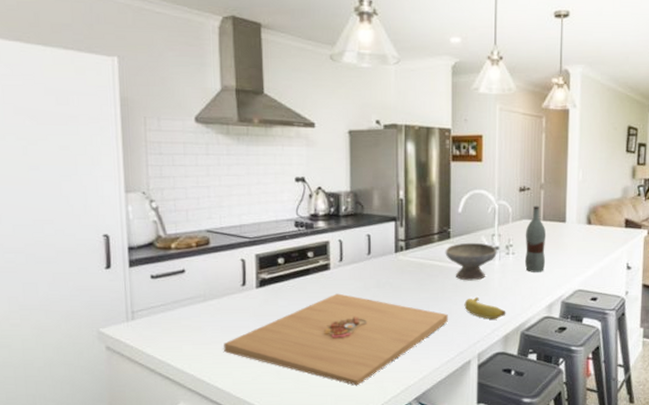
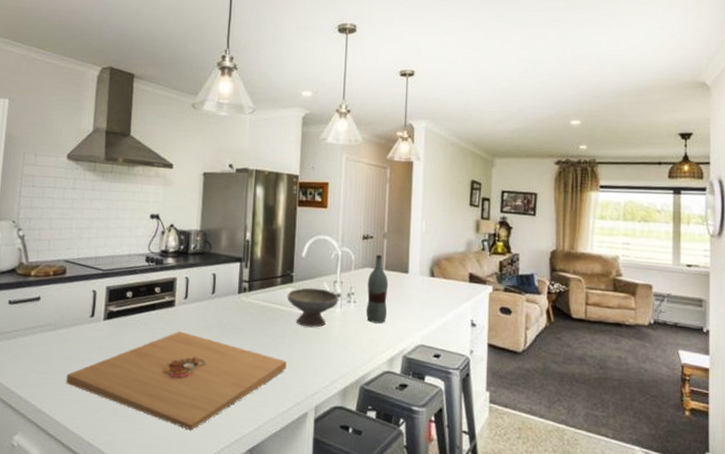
banana: present [464,296,506,320] -> none [303,344,346,370]

